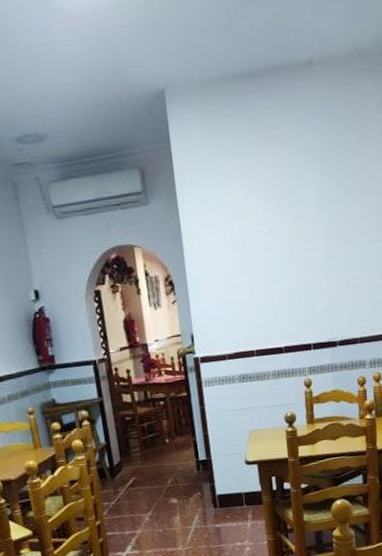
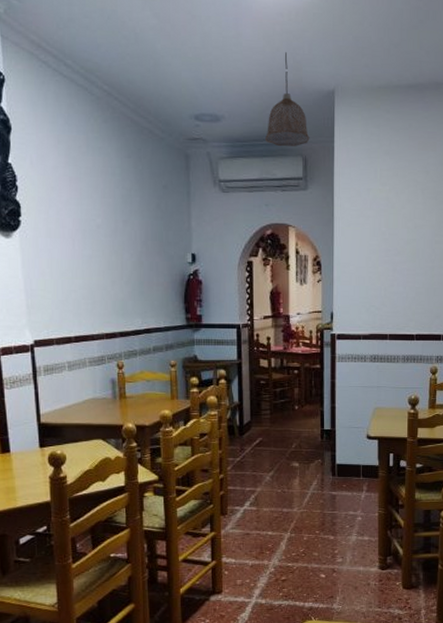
pendant lamp: none [96,54,144,161] -> present [265,52,310,147]

